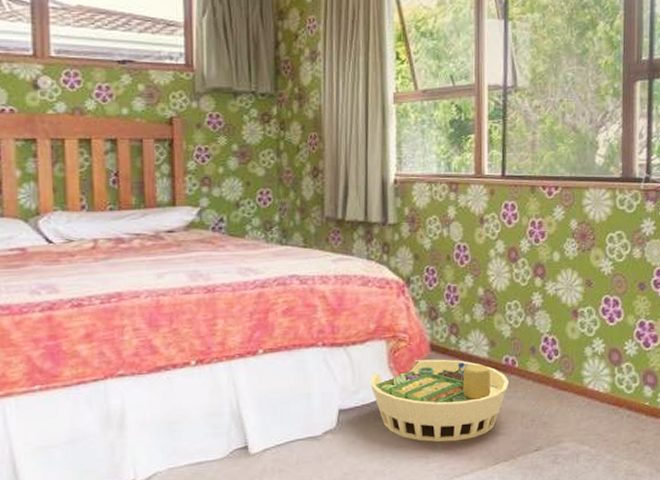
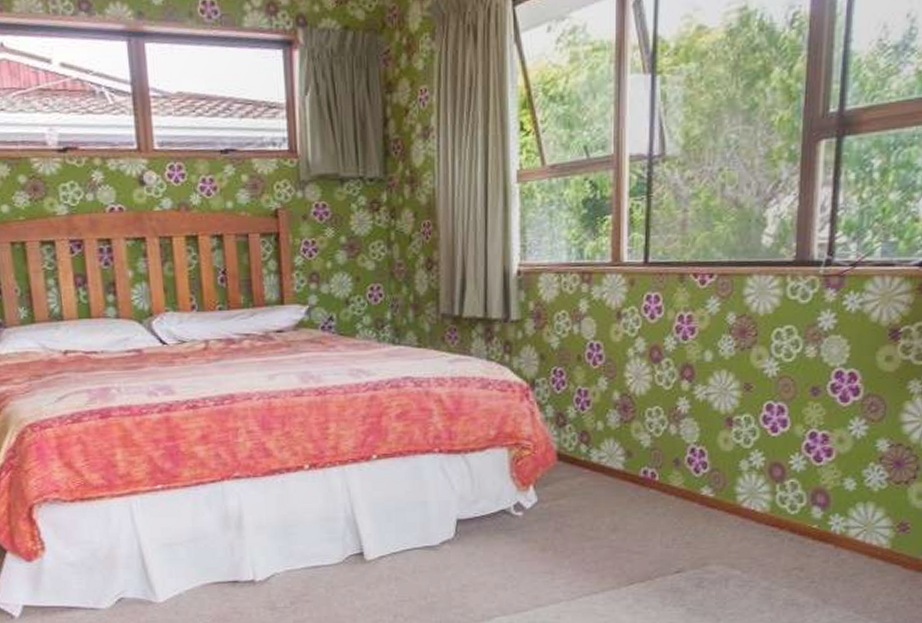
laundry basket: present [370,359,510,442] -> none [490,469,648,558]

